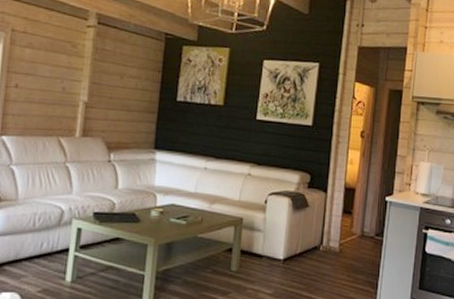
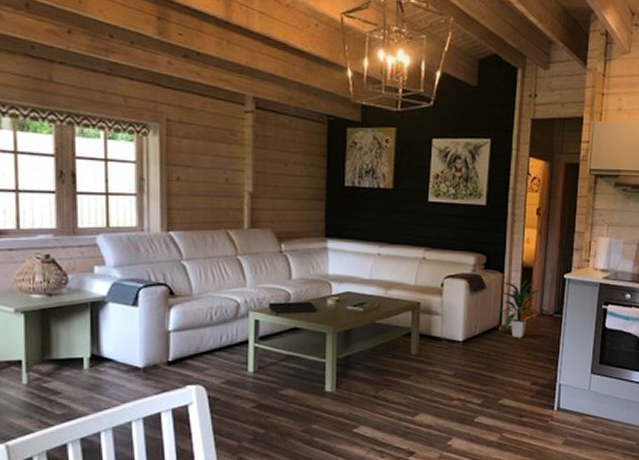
indoor plant: none [323,201,363,259] -> present [501,280,541,338]

